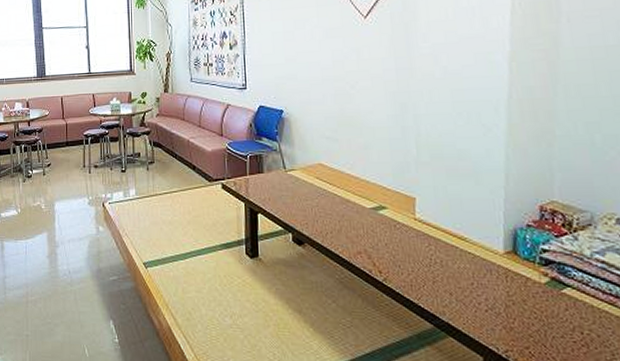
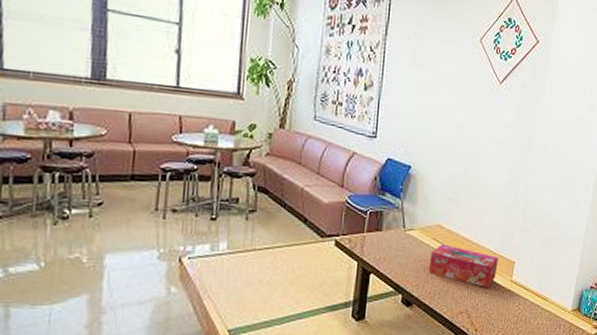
tissue box: none [315,182,395,226] -> present [428,244,498,288]

